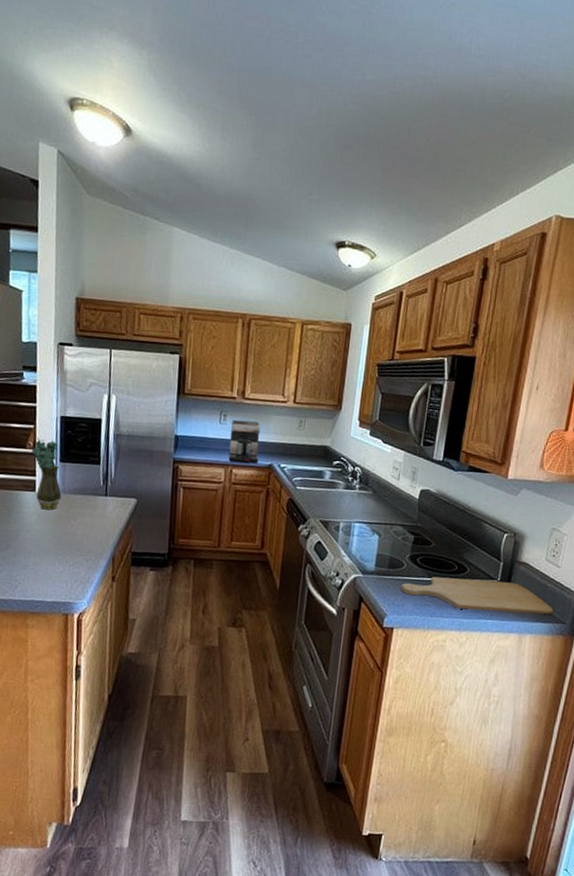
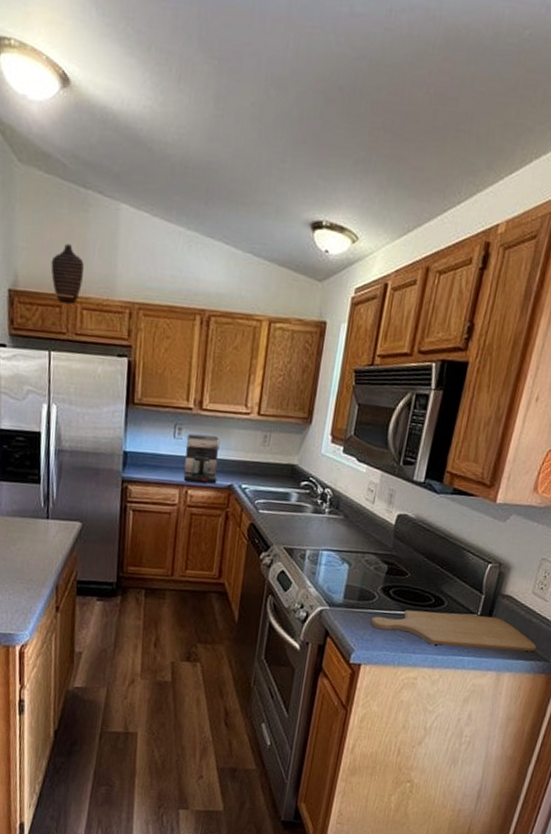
decorative vase: none [113,260,142,310] -> present [51,243,84,305]

